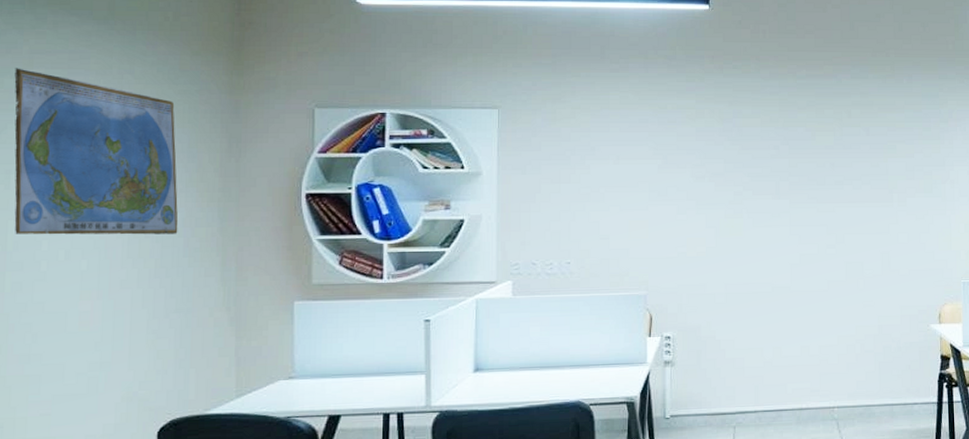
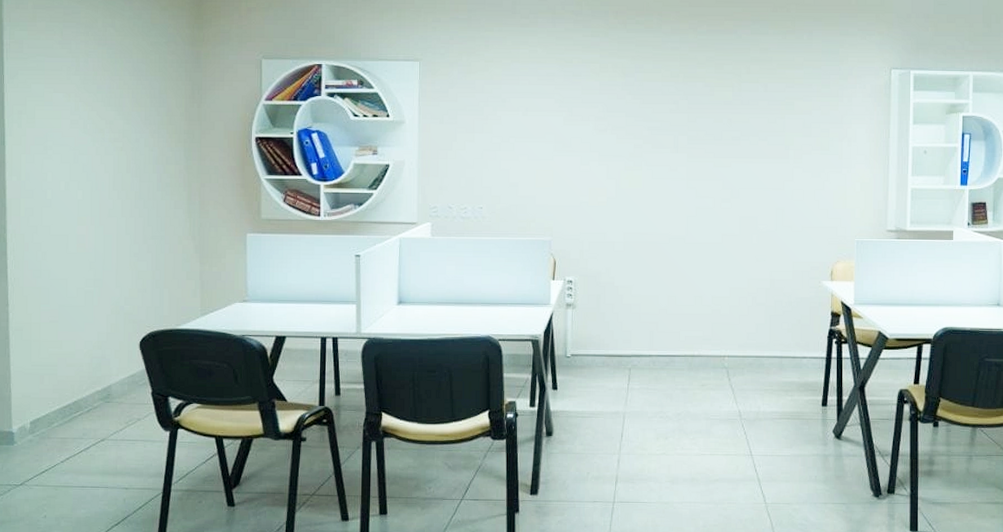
world map: present [14,68,178,235] -> none [22,21,153,170]

